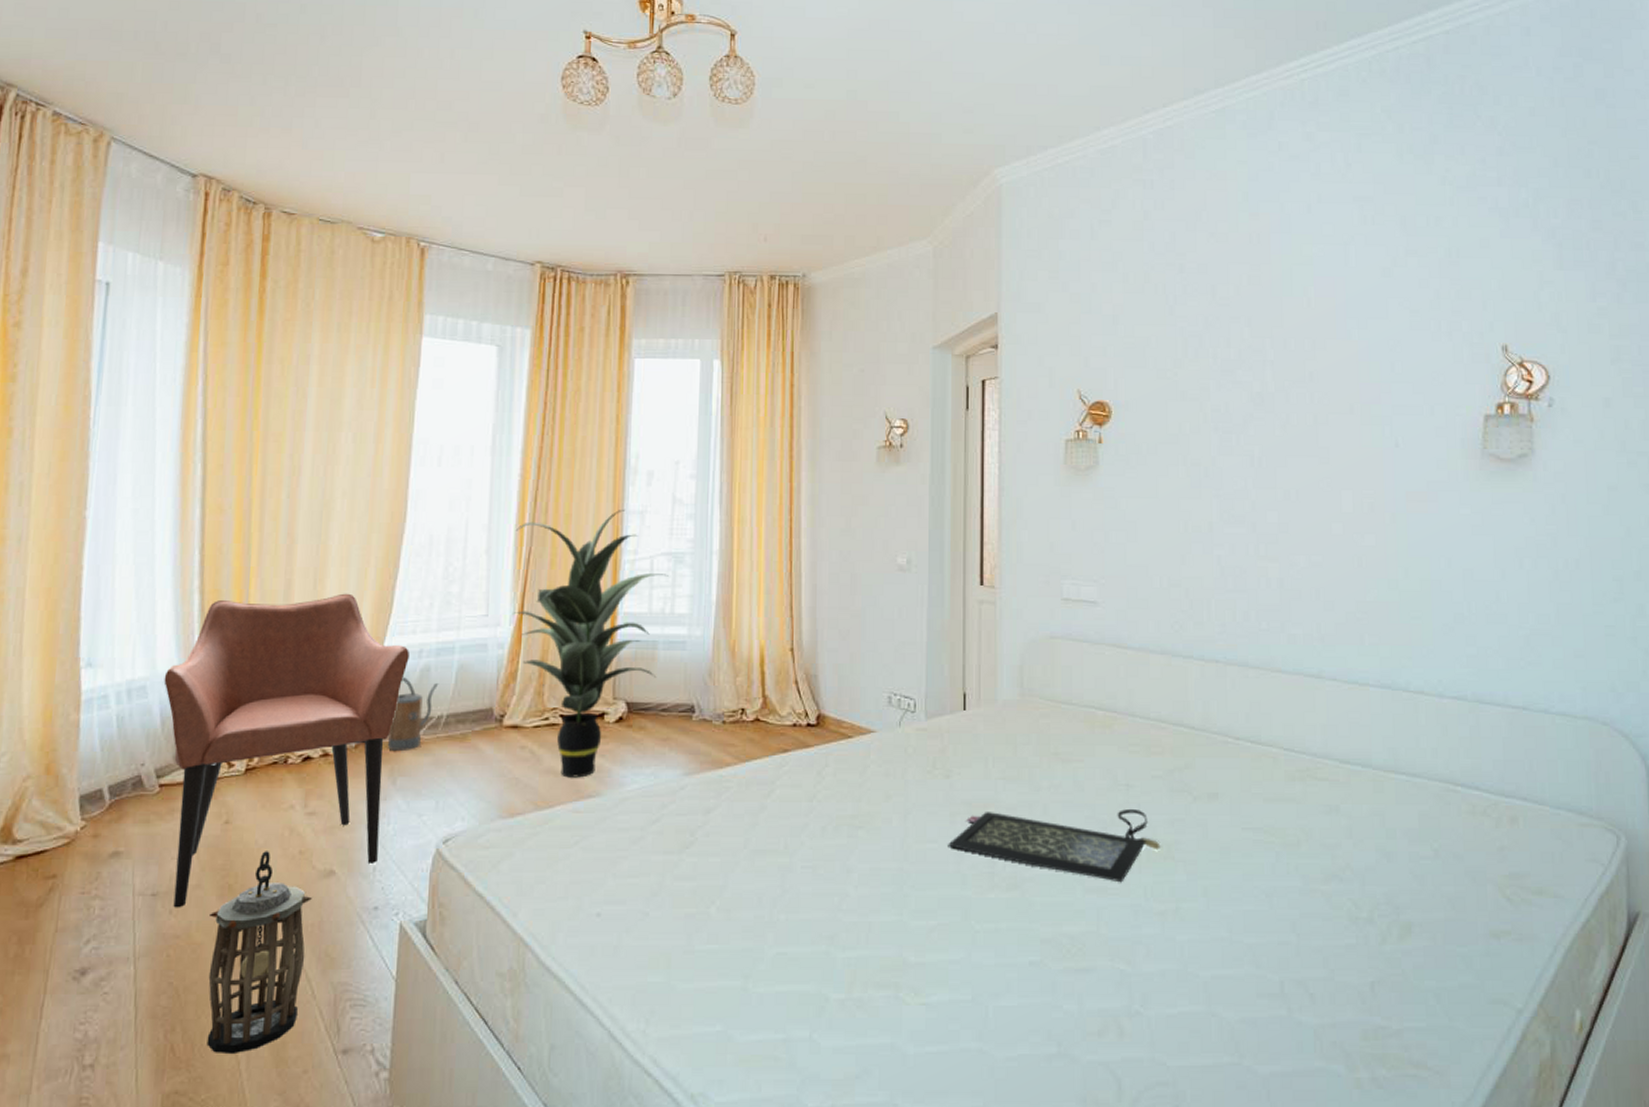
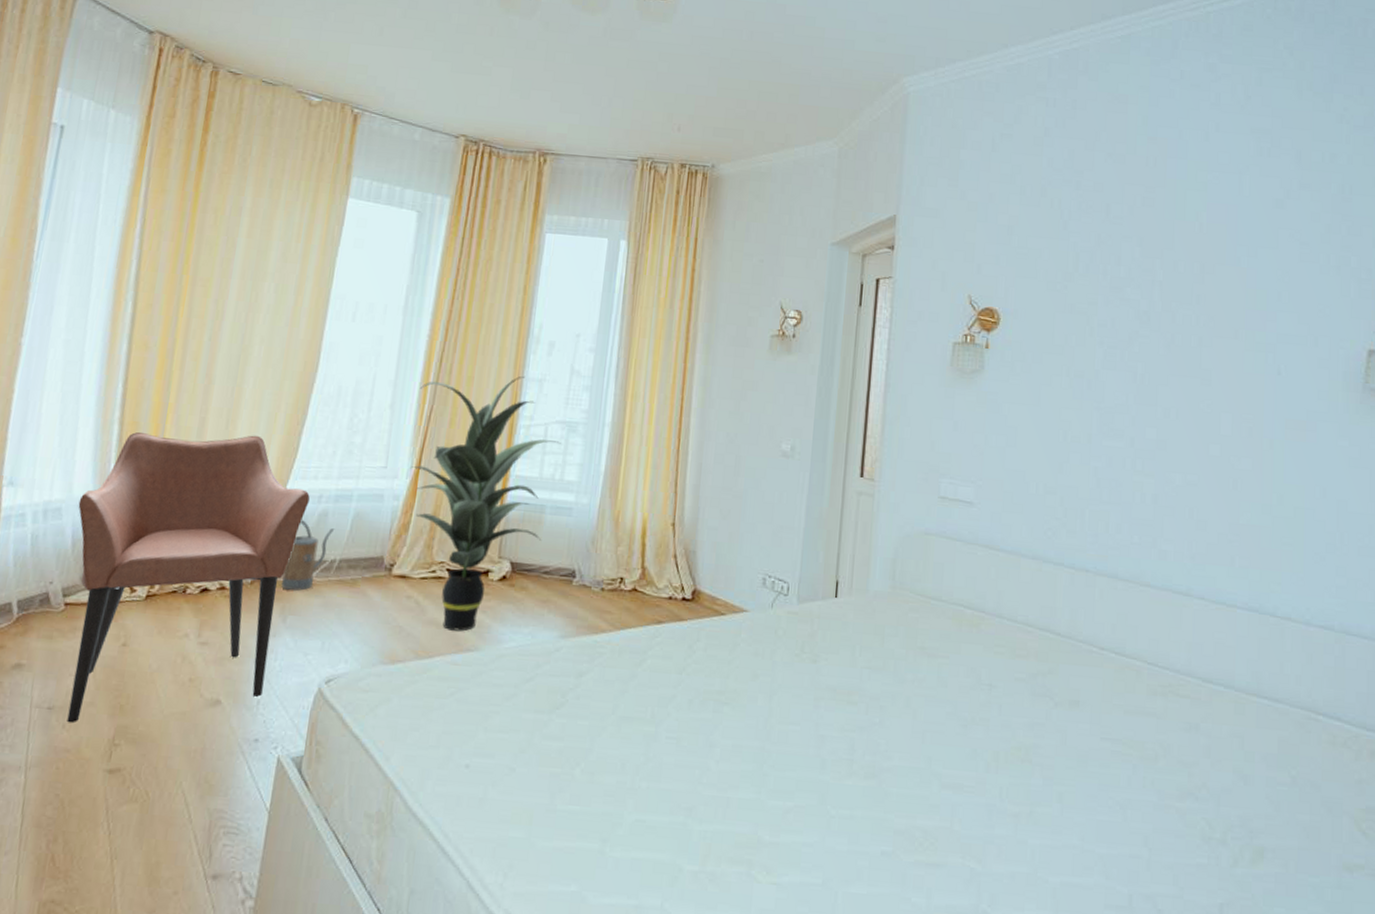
lantern: present [207,851,312,1055] -> none [85,675,197,870]
clutch bag: present [948,808,1161,883] -> none [810,699,1019,781]

